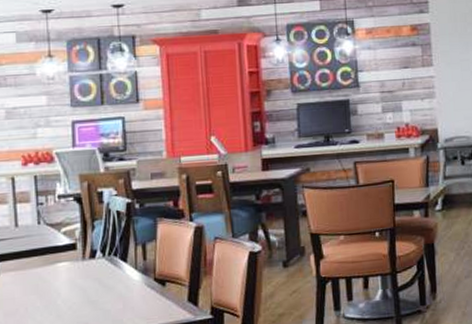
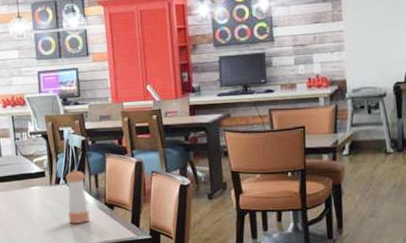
pepper shaker: none [103,239,135,307] -> present [65,169,91,224]

